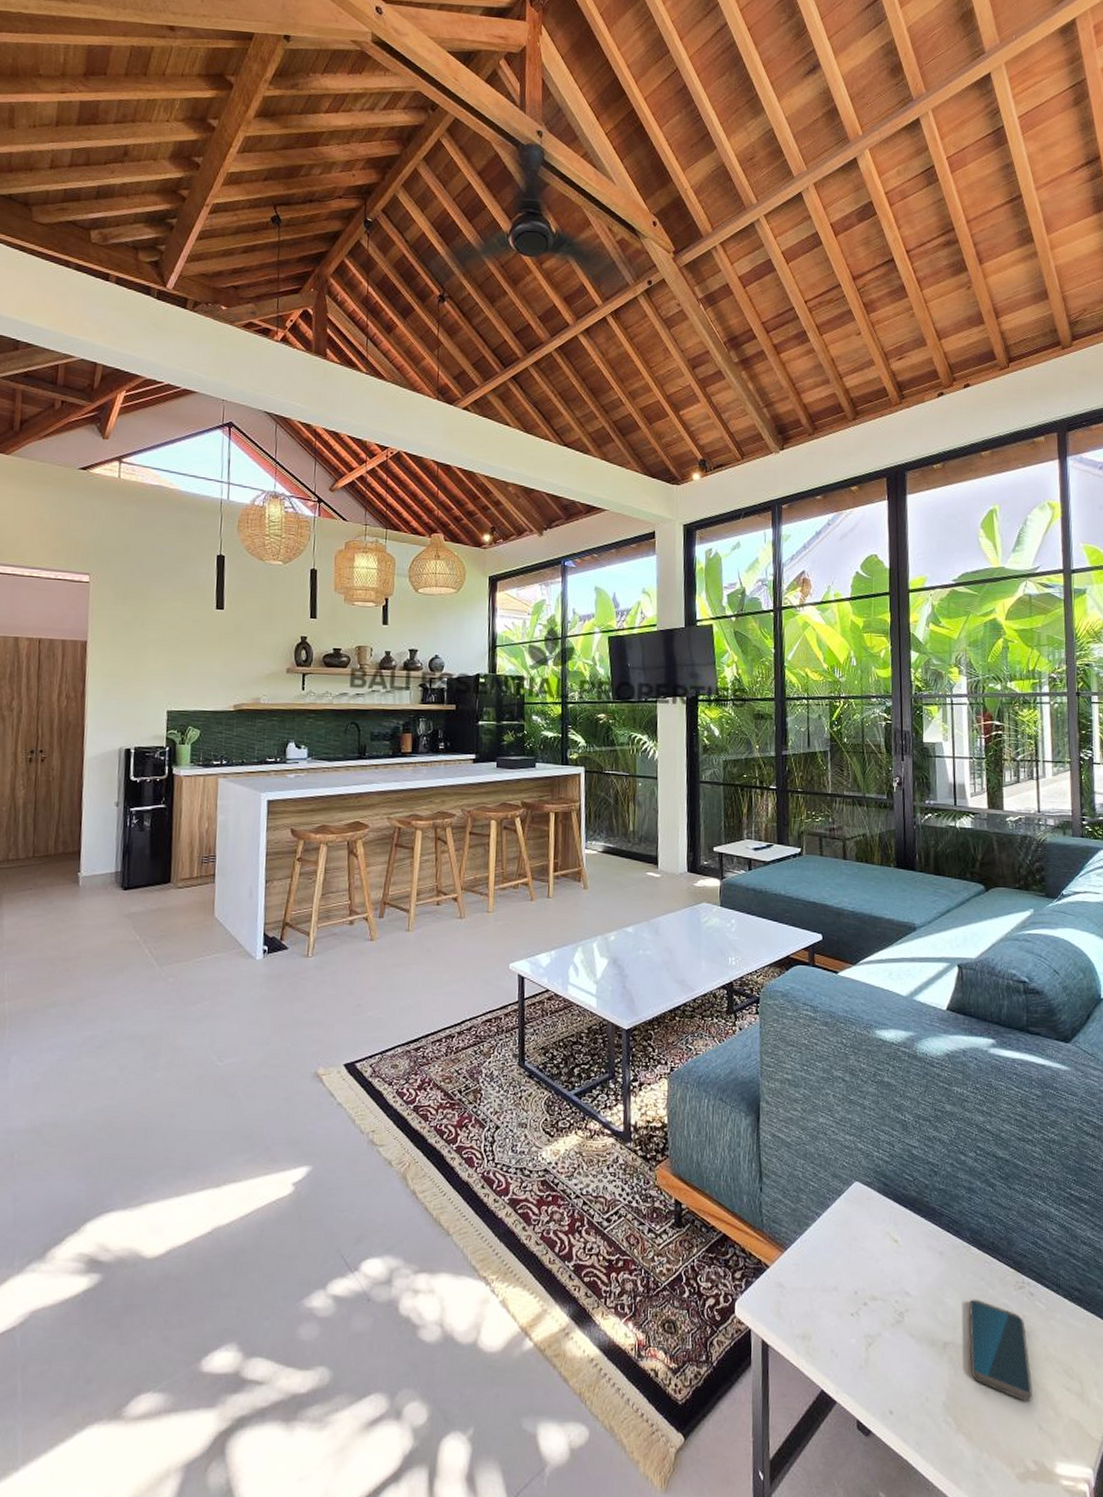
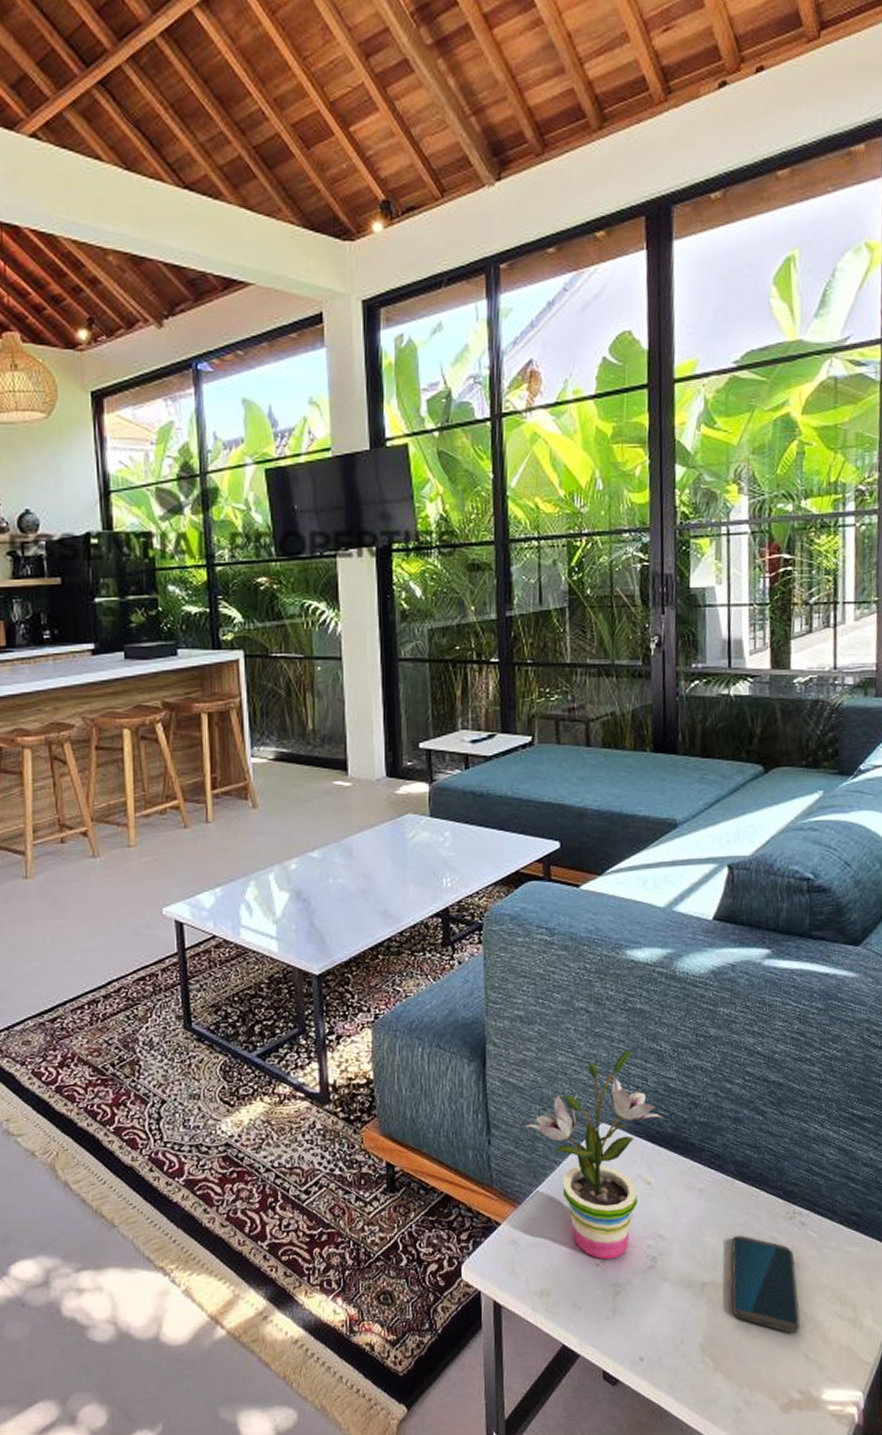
potted plant: none [792,1116,909,1310] -> present [525,1049,665,1260]

